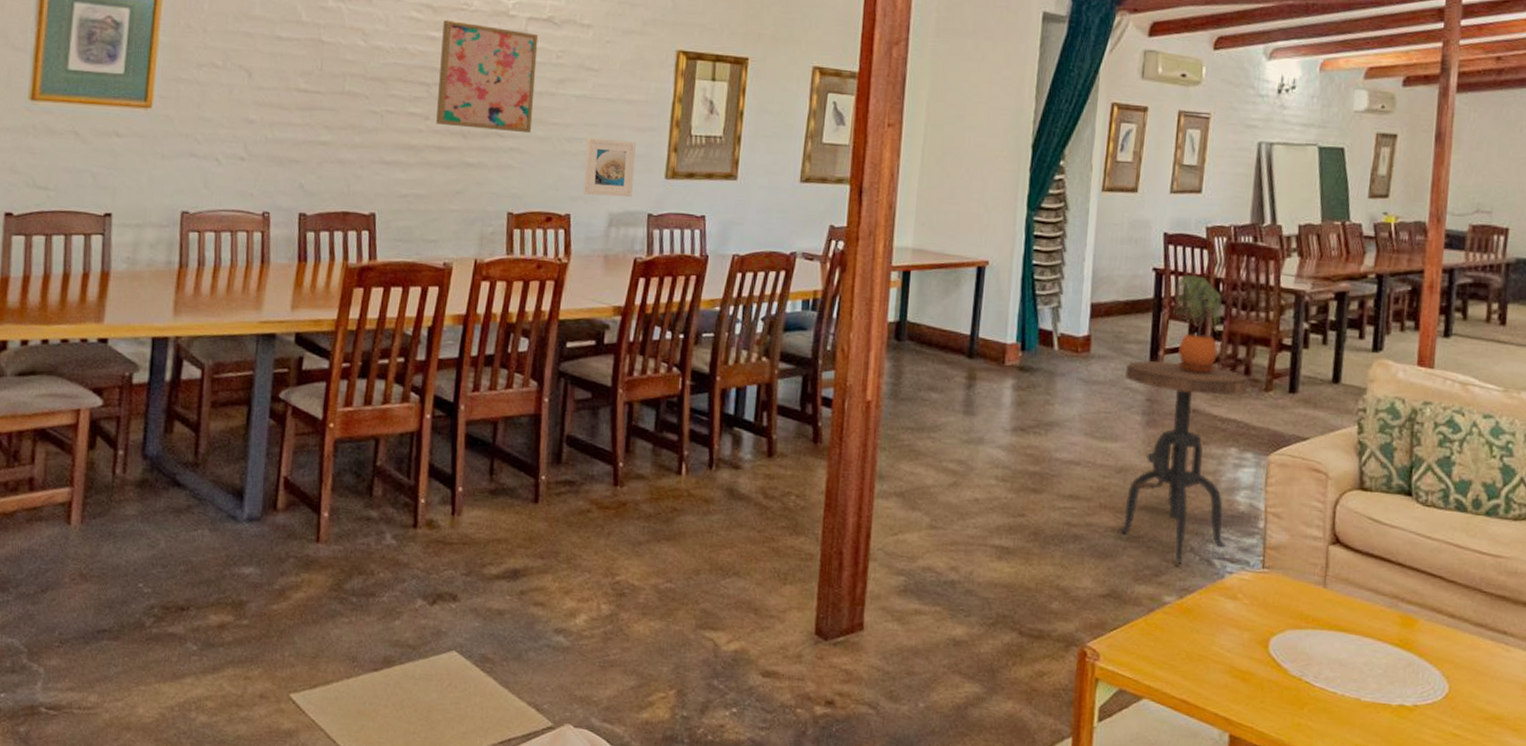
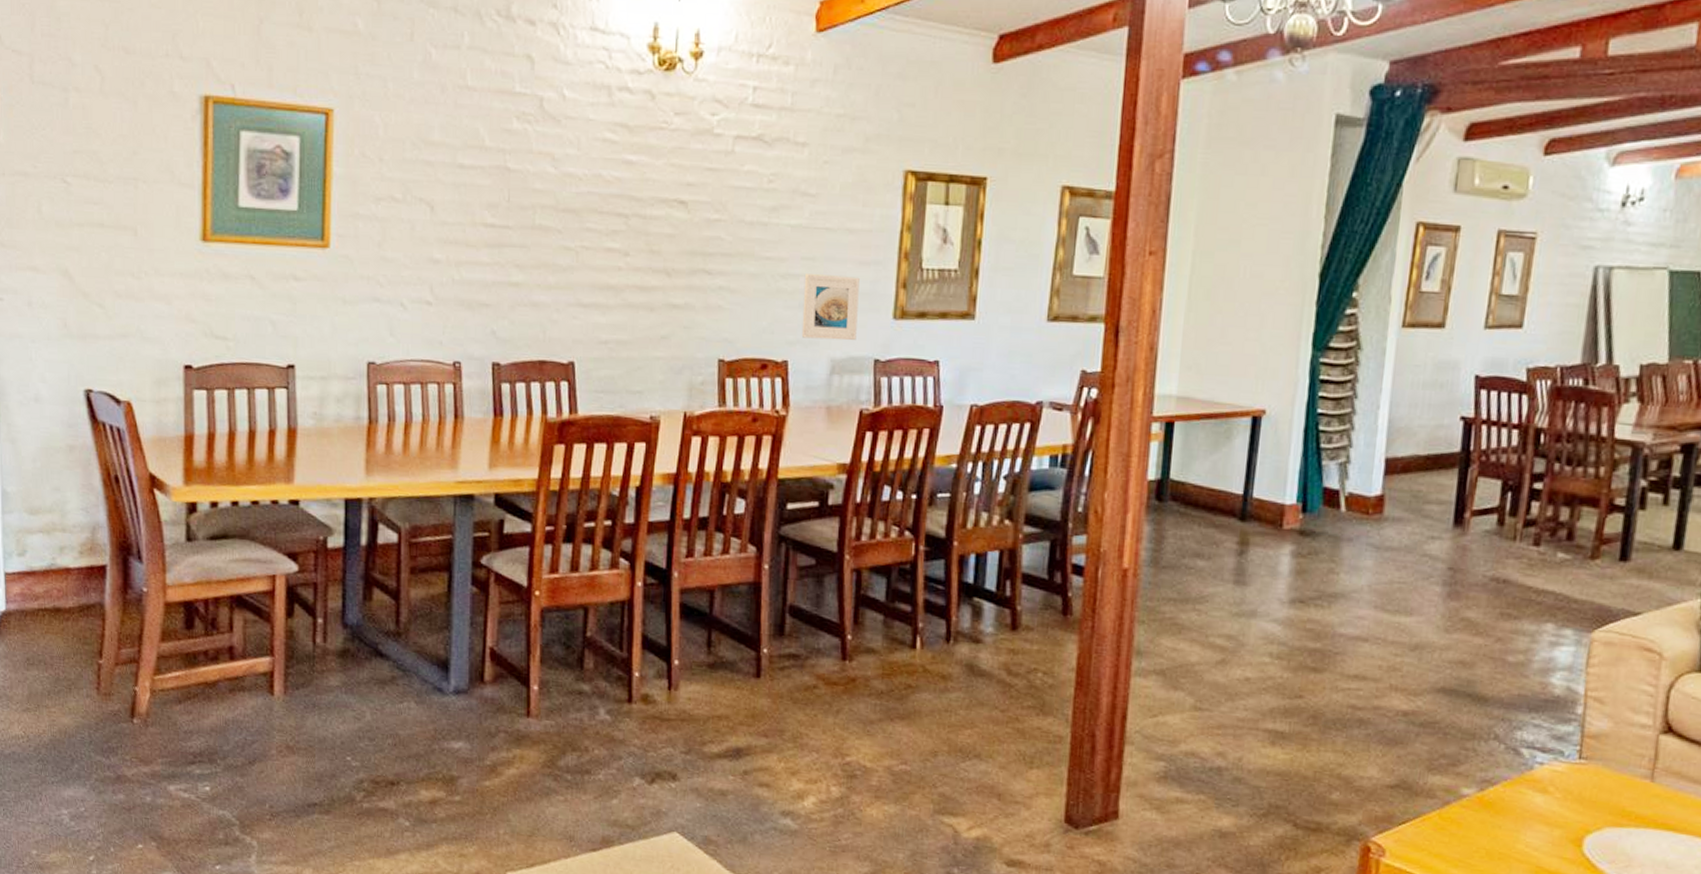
wall art: present [436,20,539,134] -> none [637,141,748,270]
side table: present [1117,360,1250,565] -> none [1409,523,1573,754]
potted plant: present [1172,275,1223,374] -> none [1482,424,1543,539]

